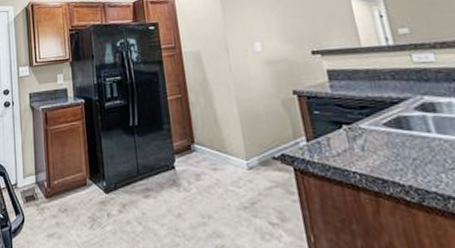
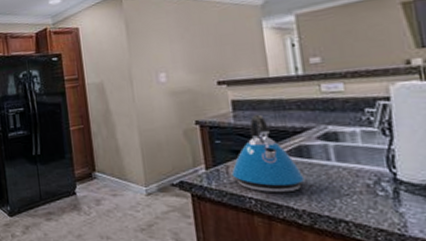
kettle: none [332,84,408,167] -> present [231,114,305,193]

